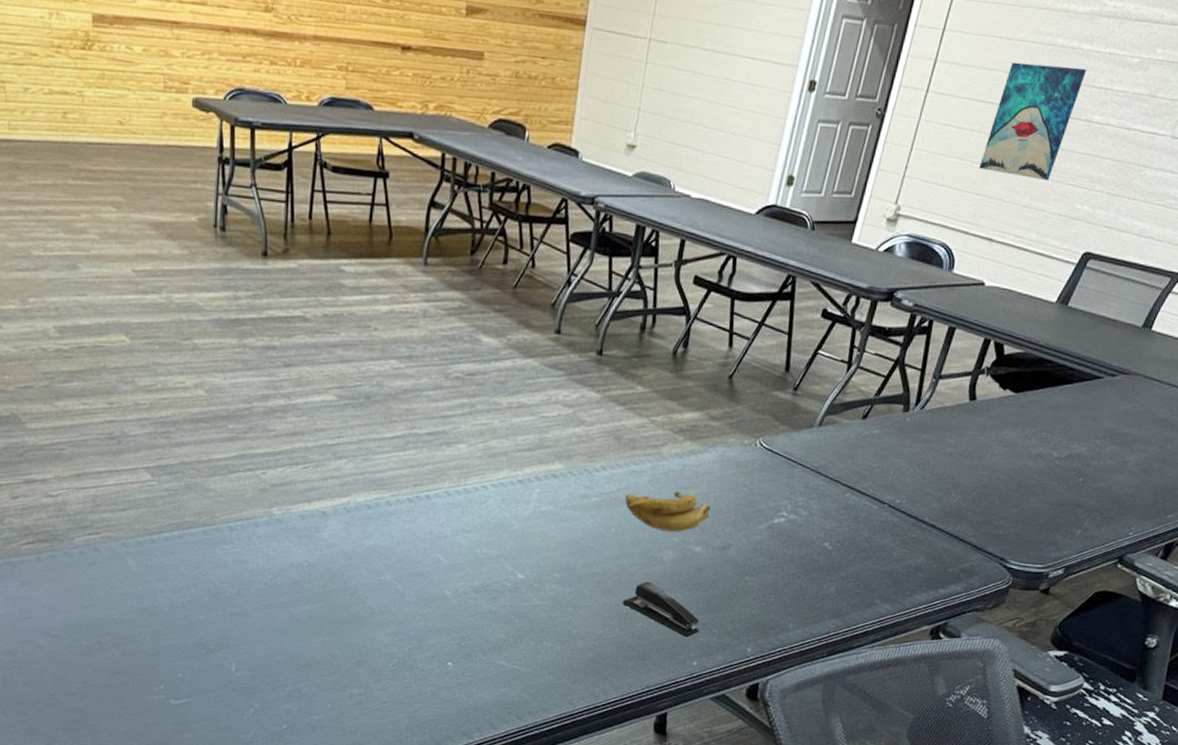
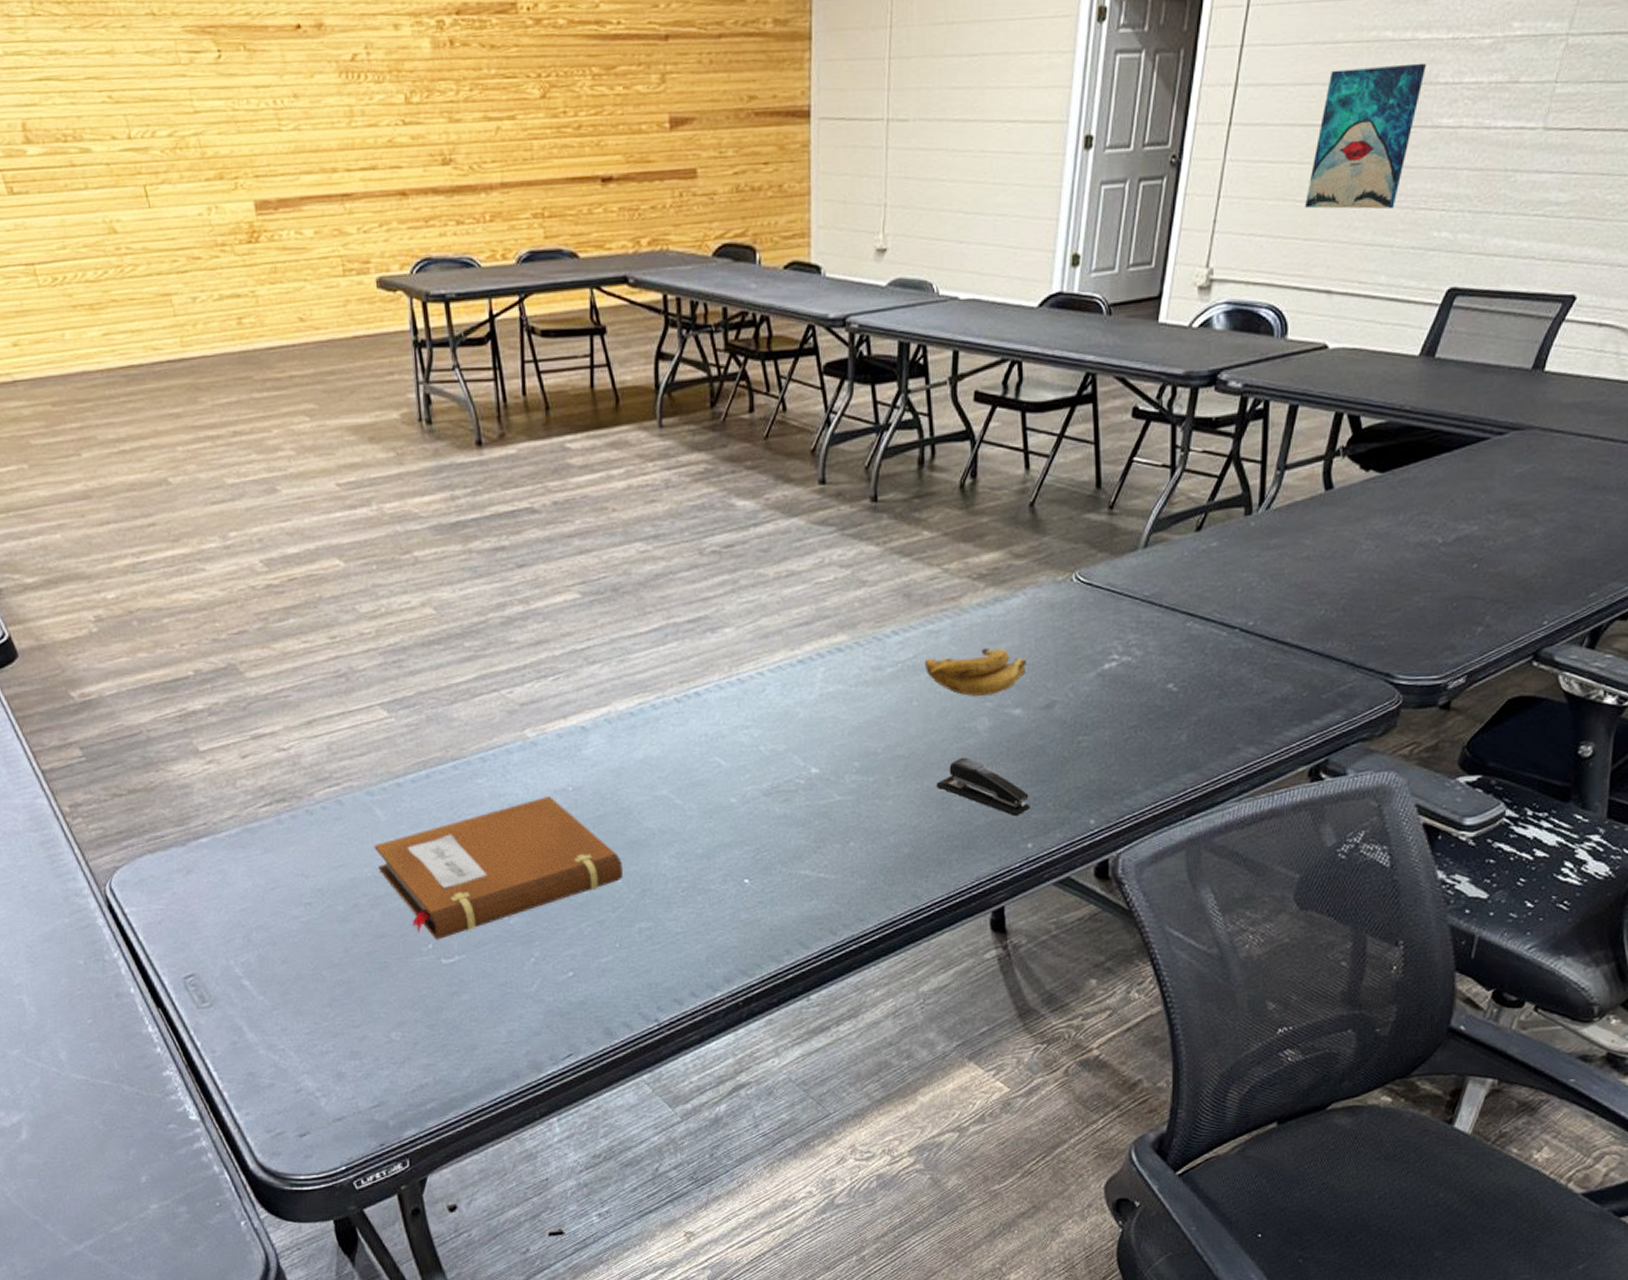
notebook: none [122,567,343,683] -> present [373,795,623,940]

